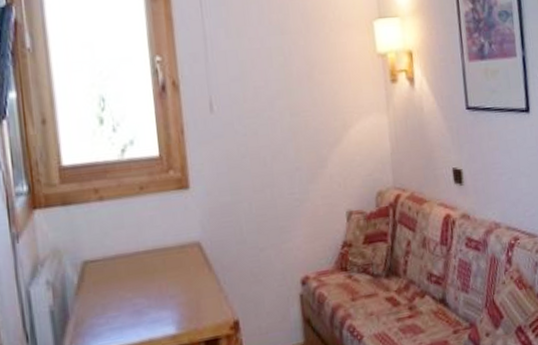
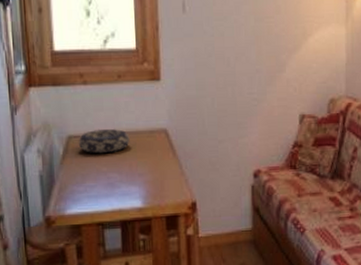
decorative bowl: none [95,247,158,279] -> present [78,128,130,154]

